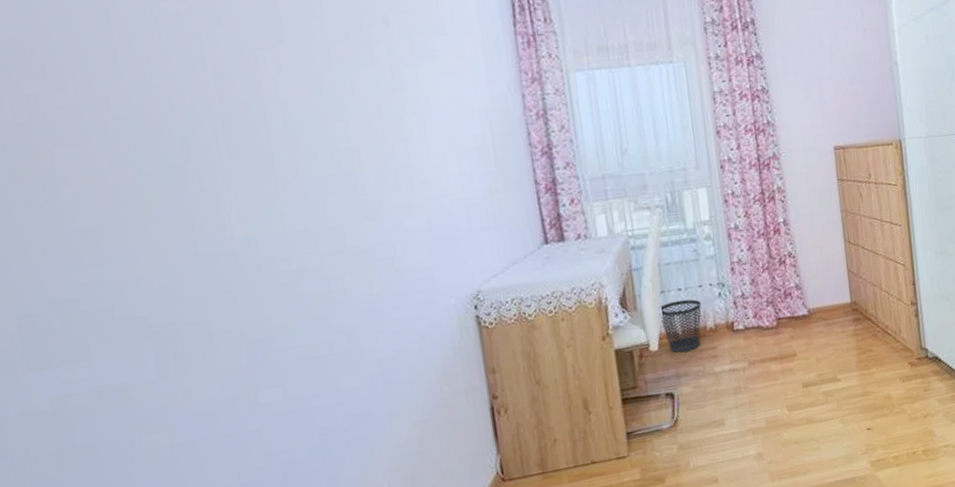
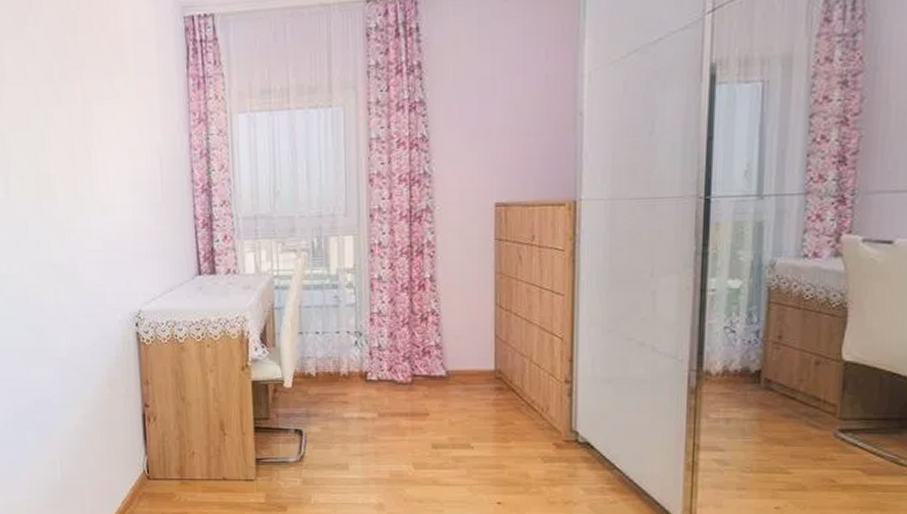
wastebasket: present [659,299,702,353] -> none [296,343,337,394]

